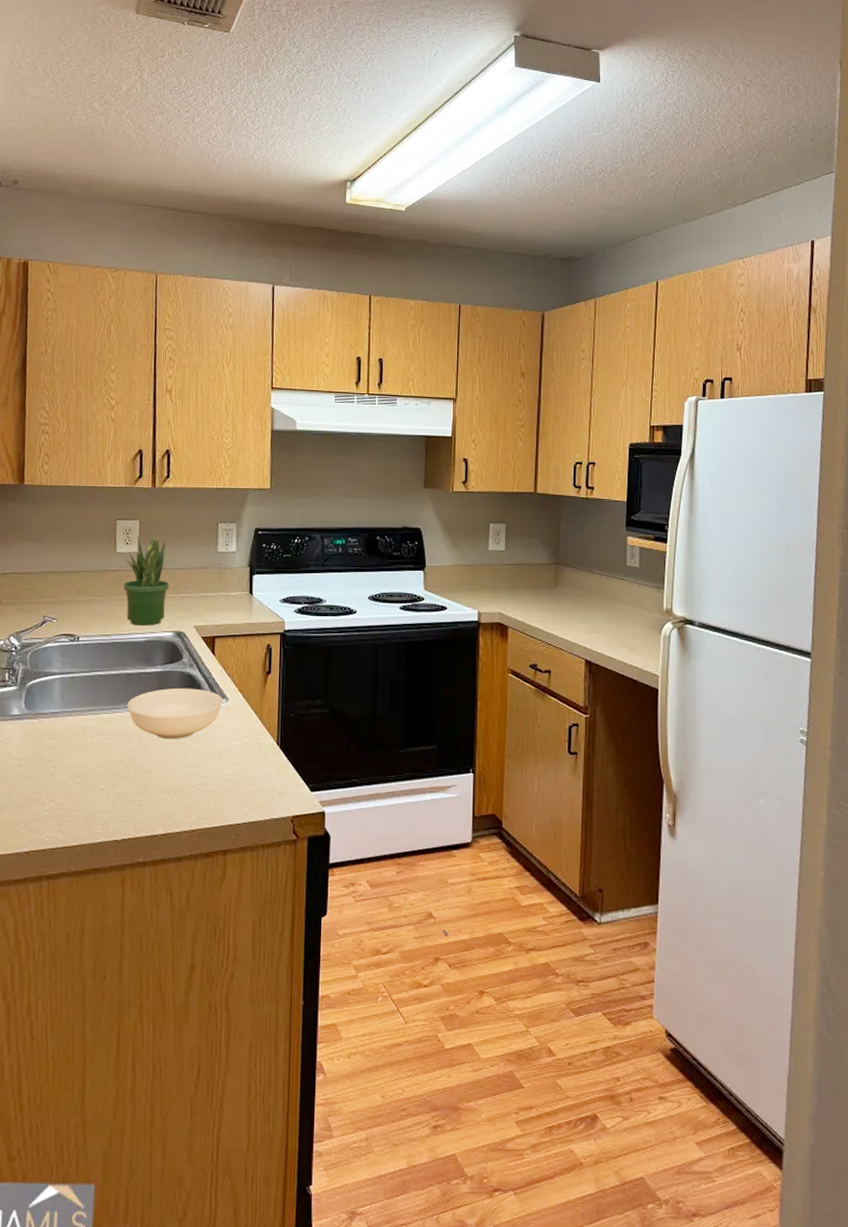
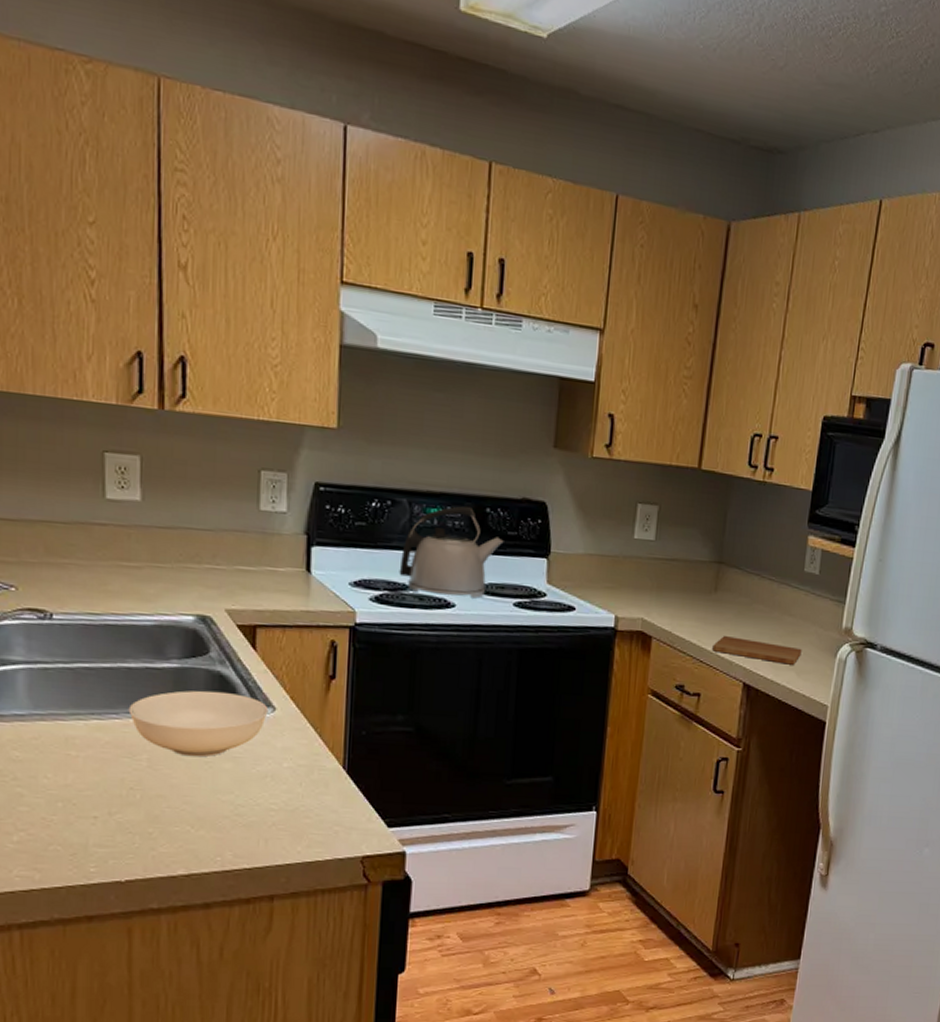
planter: present [123,534,169,626] -> none [118,476,188,605]
kettle: none [315,536,391,605] -> present [399,506,504,599]
cutting board: none [557,621,631,643] -> present [712,635,802,665]

